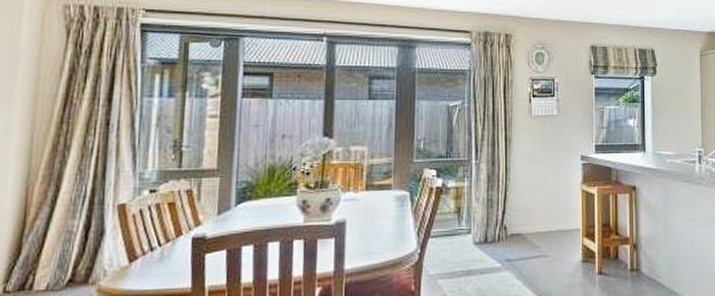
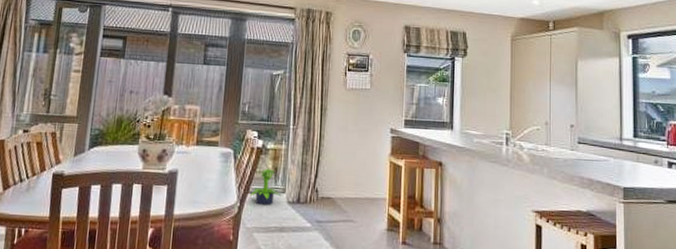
potted plant: none [431,209,467,249] -> present [249,169,282,205]

